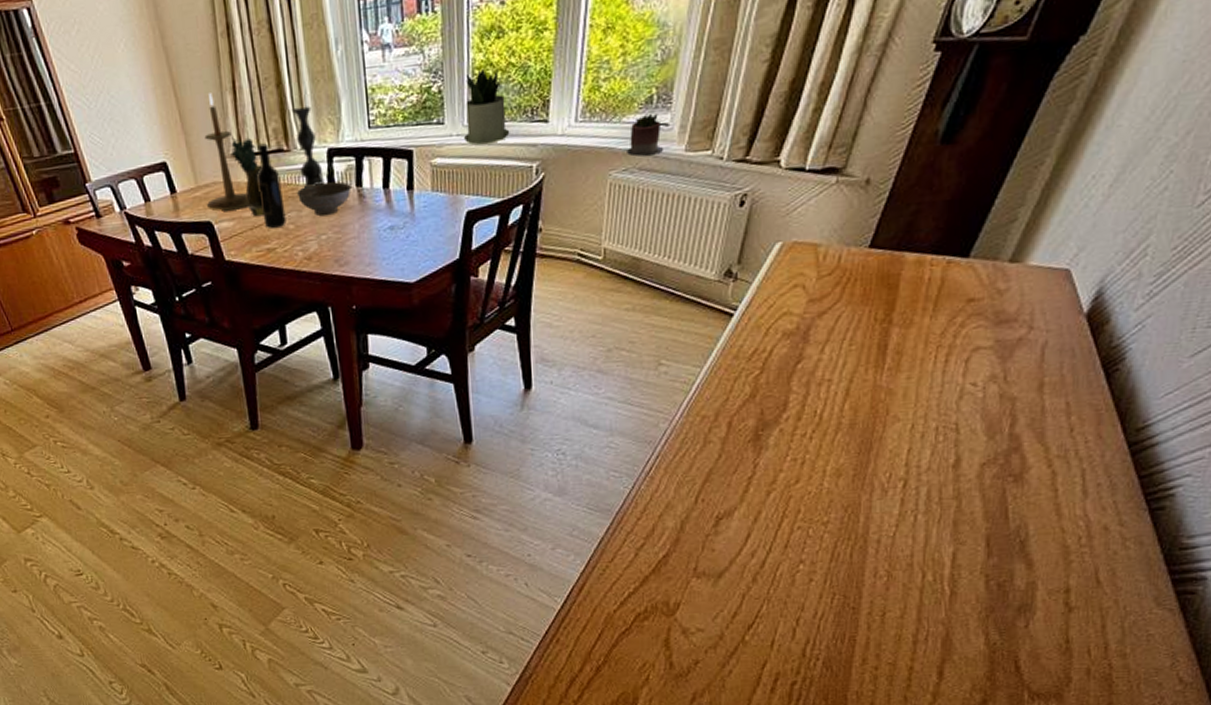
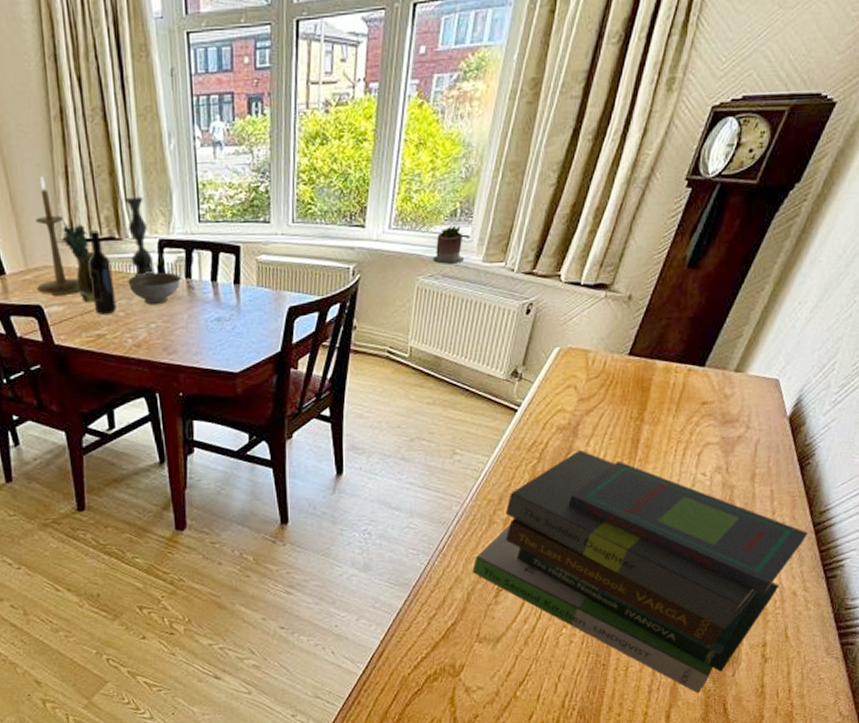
planter: present [464,68,510,145] -> none [288,172,330,245]
books: none [685,357,1122,647] -> present [472,449,809,694]

